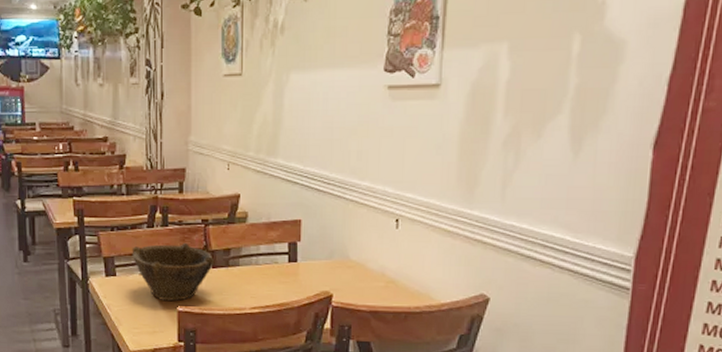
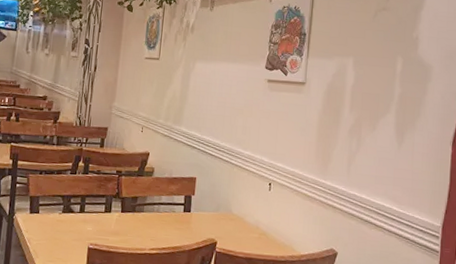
bowl: present [132,242,215,301] -> none [55,189,124,239]

